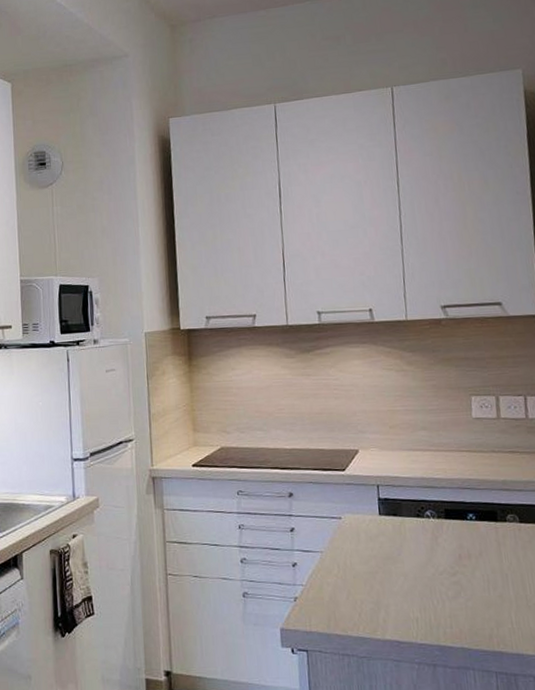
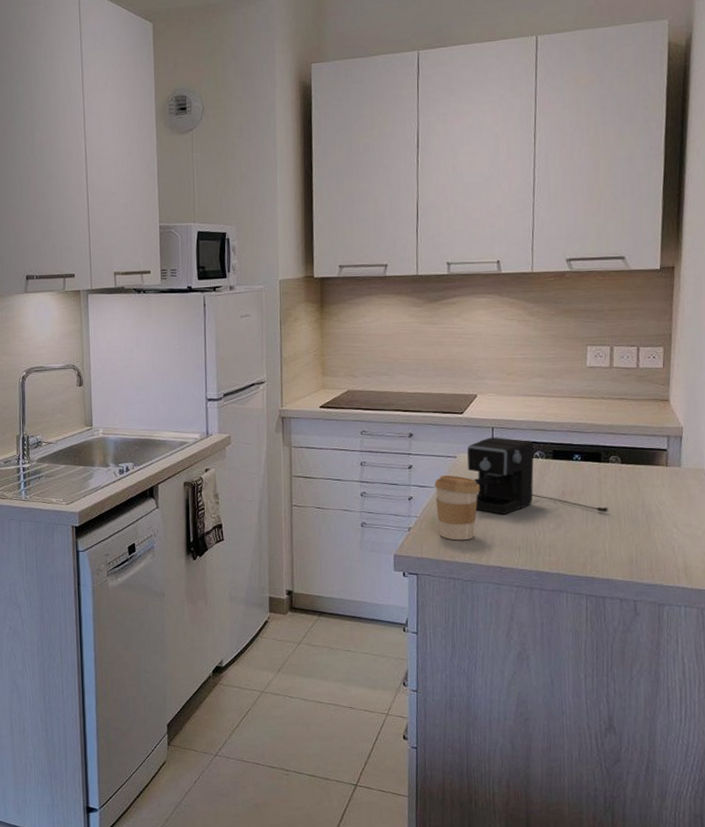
coffee cup: none [319,537,369,612] -> present [434,474,480,541]
coffee maker: none [352,495,511,581] -> present [466,437,608,514]

